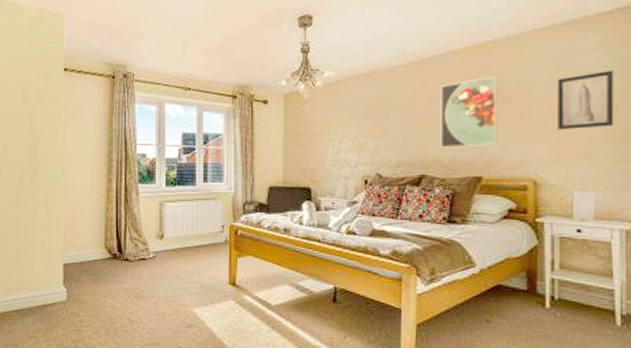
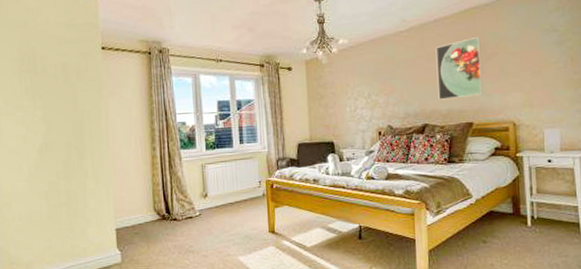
wall art: present [557,71,614,131] -> none [527,28,571,80]

